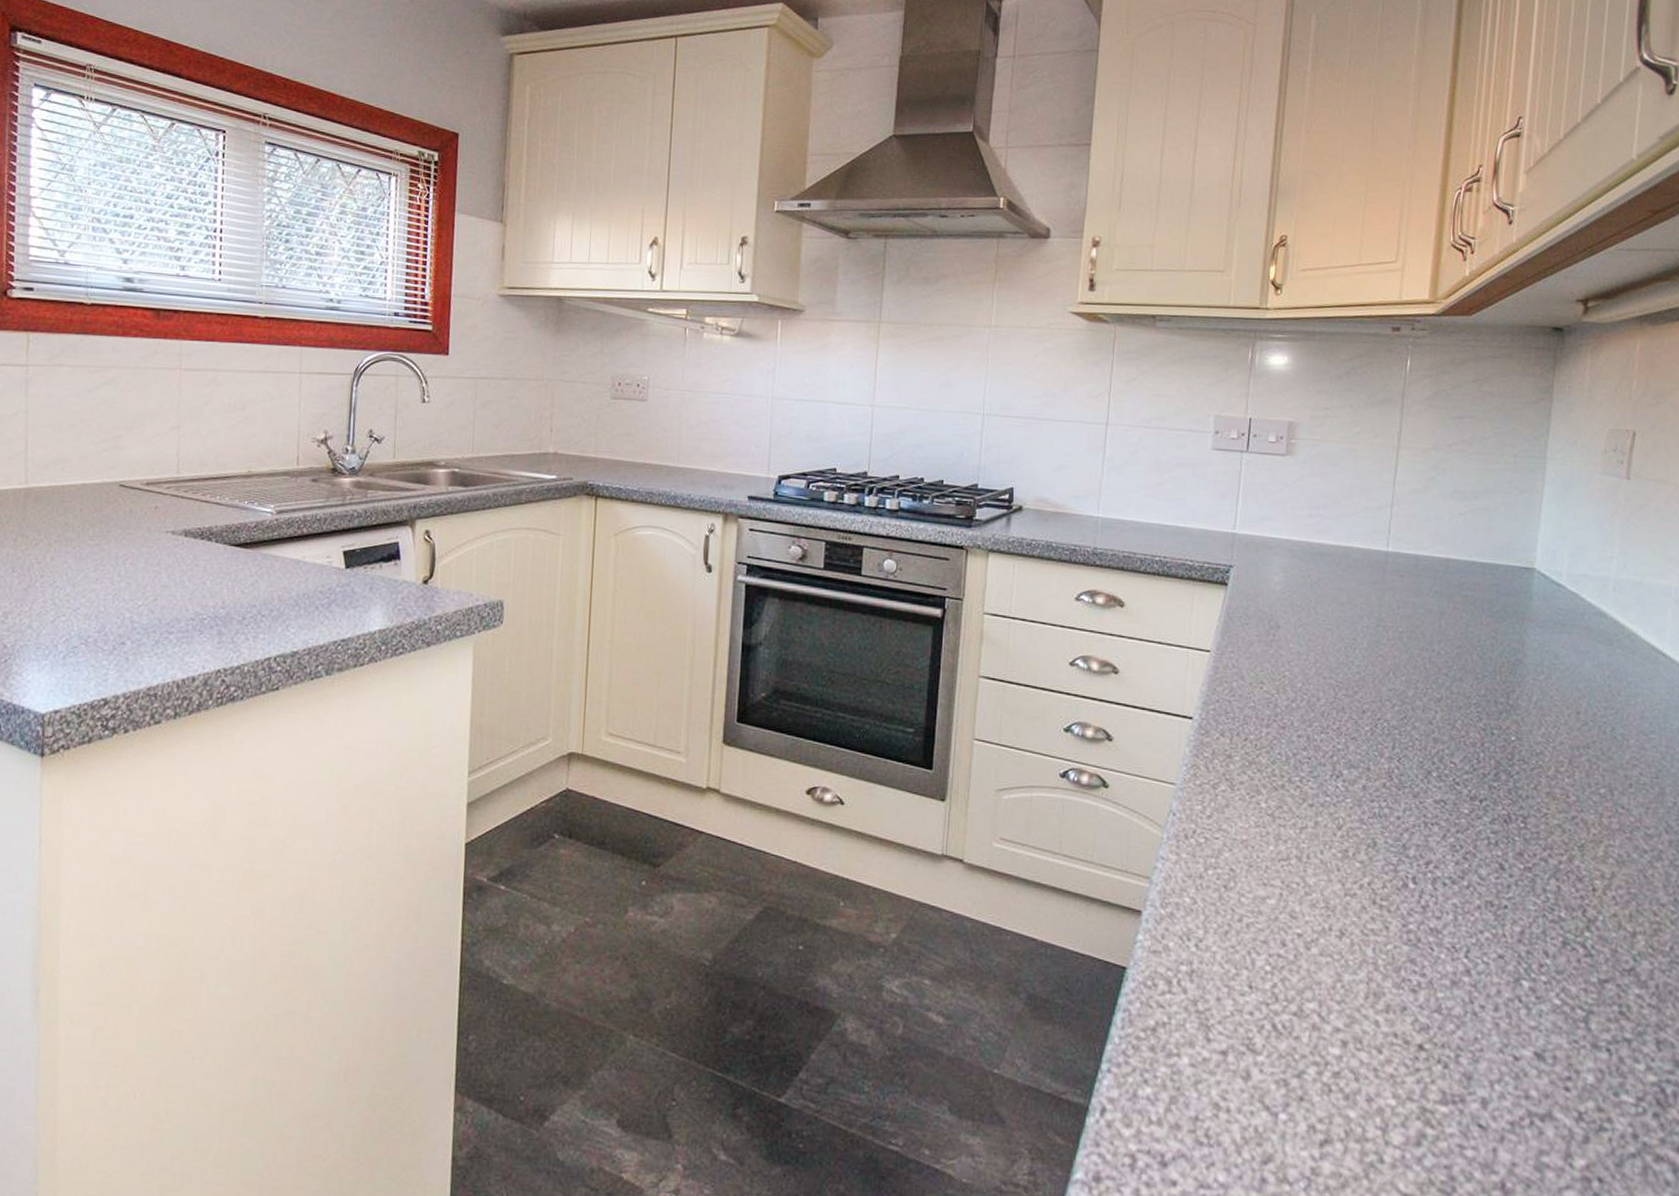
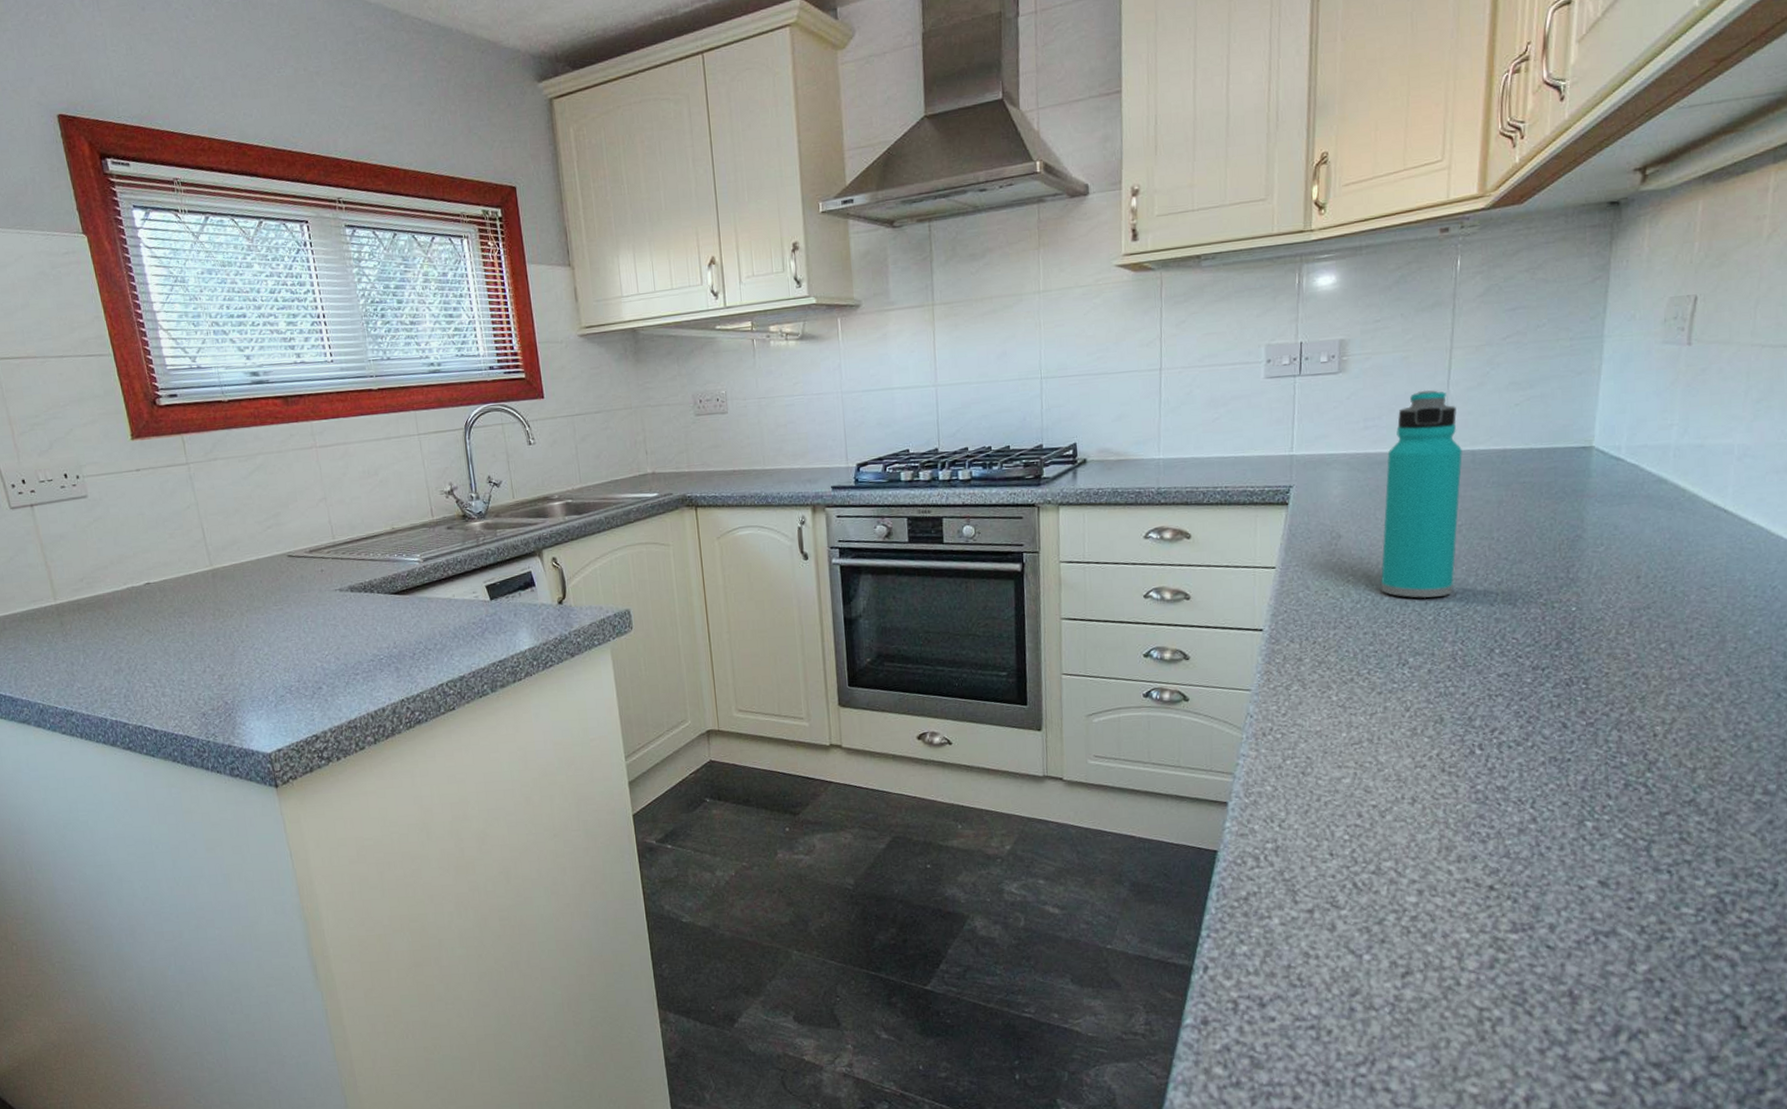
water bottle: none [1317,485,1406,707] -> present [1380,390,1462,599]

